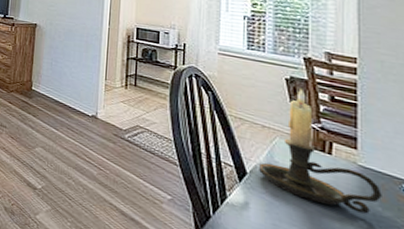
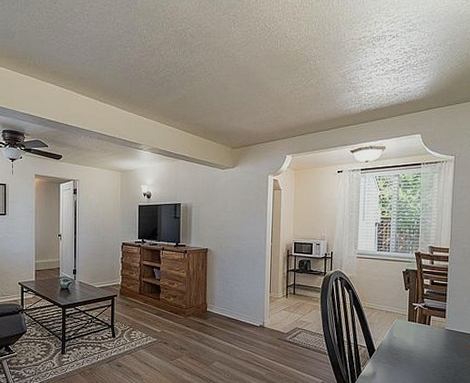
candle holder: present [259,88,382,214] -> none [383,277,458,363]

